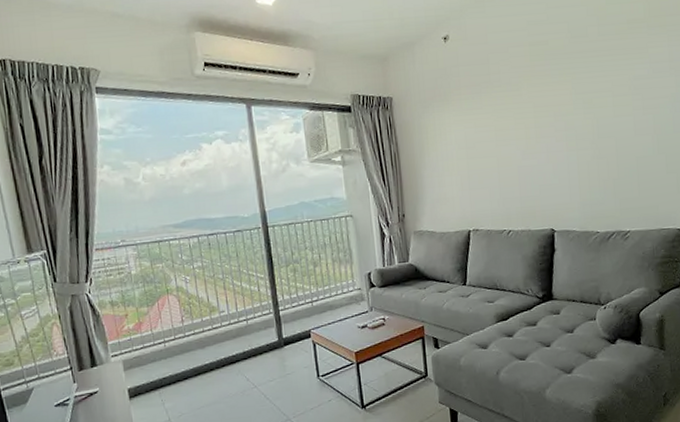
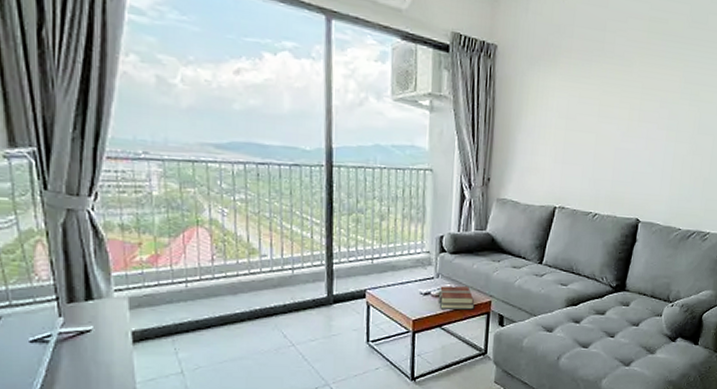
books: none [374,315,409,339] -> present [438,286,475,310]

